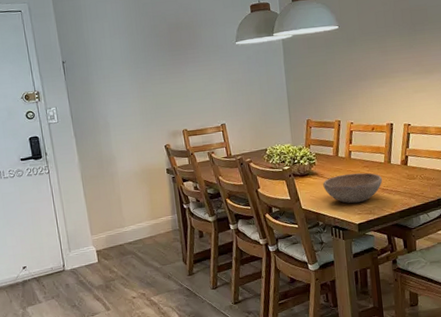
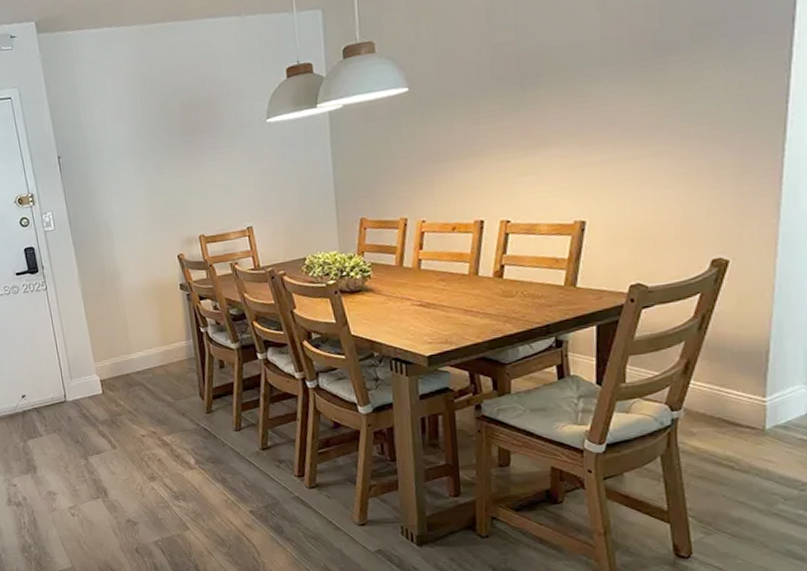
bowl: present [323,172,383,204] -> none [380,288,466,329]

